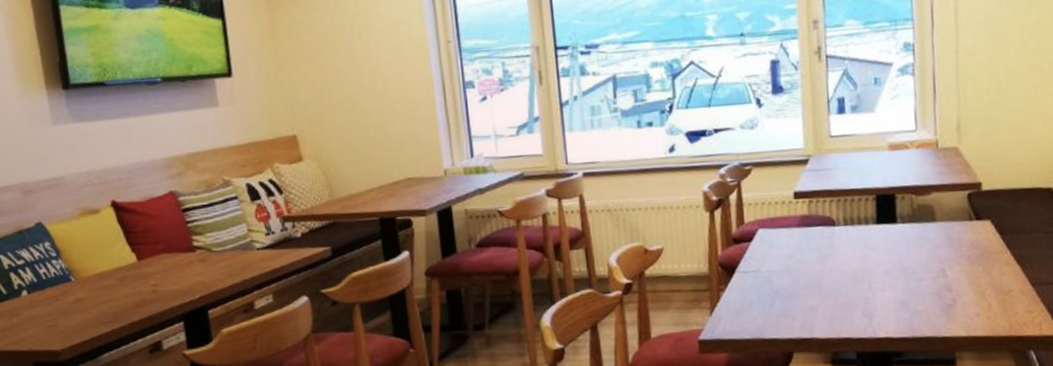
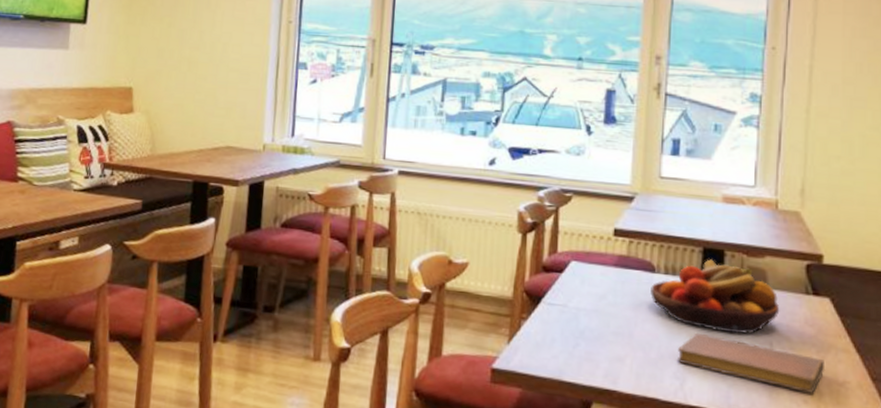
fruit bowl: none [833,204,949,268] -> present [650,259,780,334]
notebook: none [863,272,991,307] -> present [678,332,824,393]

